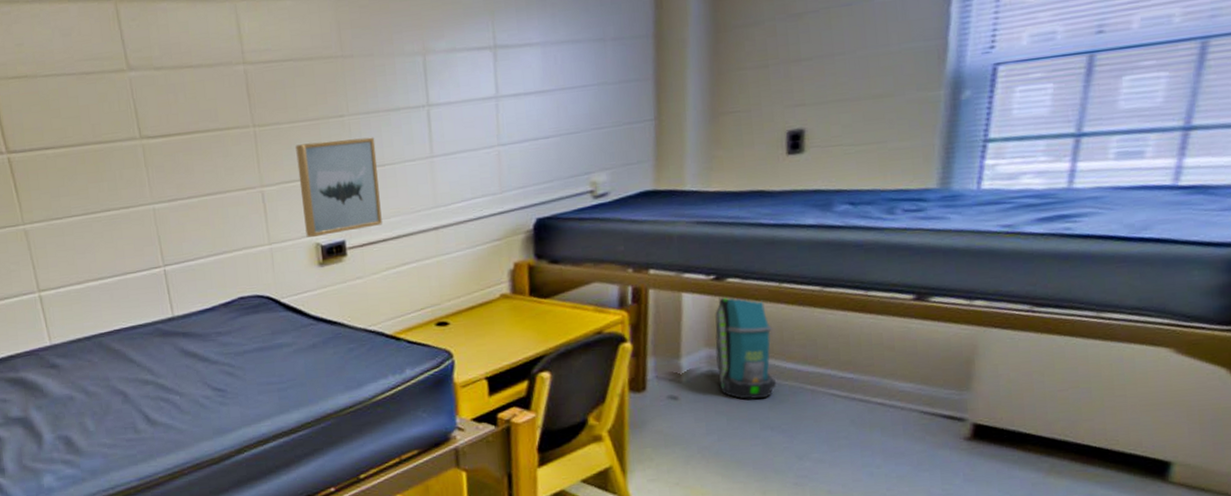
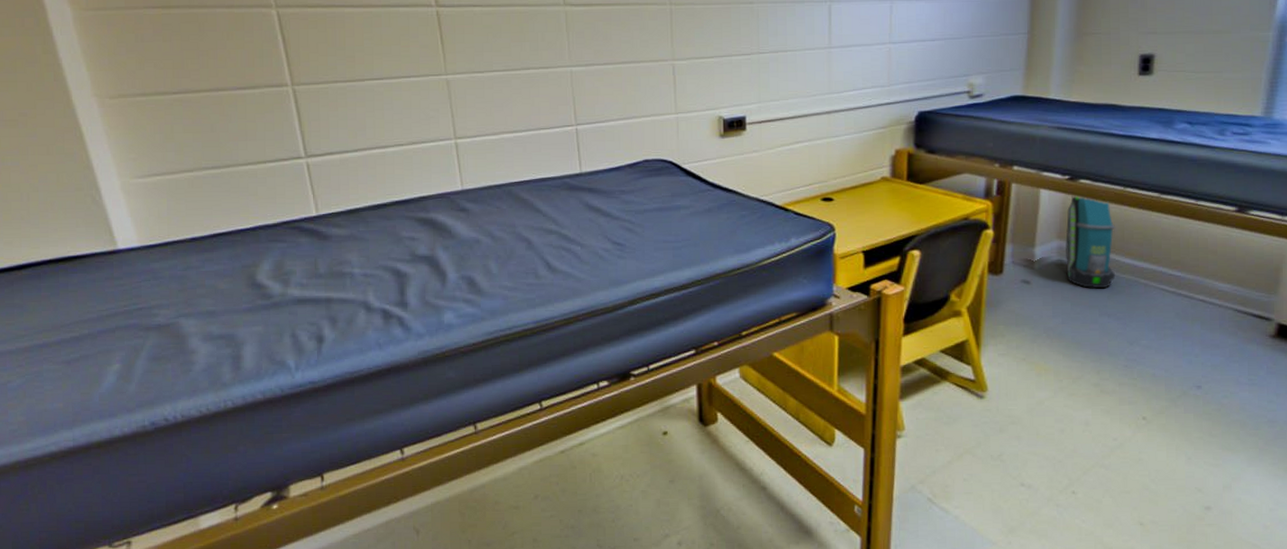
wall art: present [295,137,382,238] -> none [707,24,781,111]

